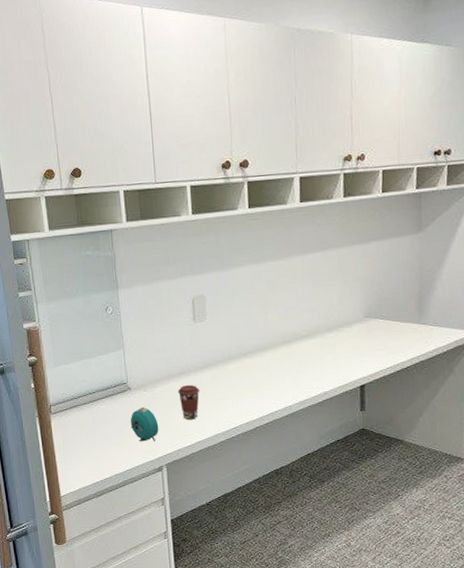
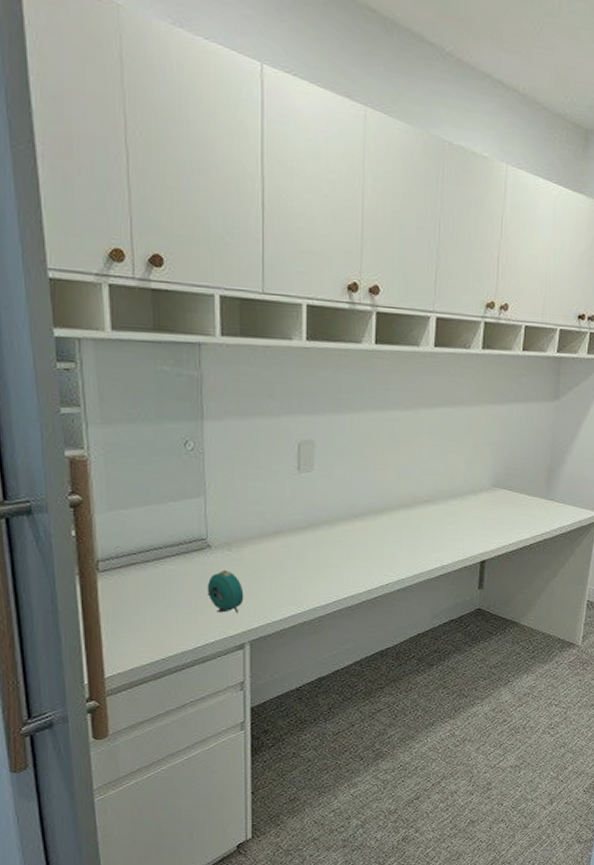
coffee cup: present [177,384,200,420] -> none [270,546,299,590]

